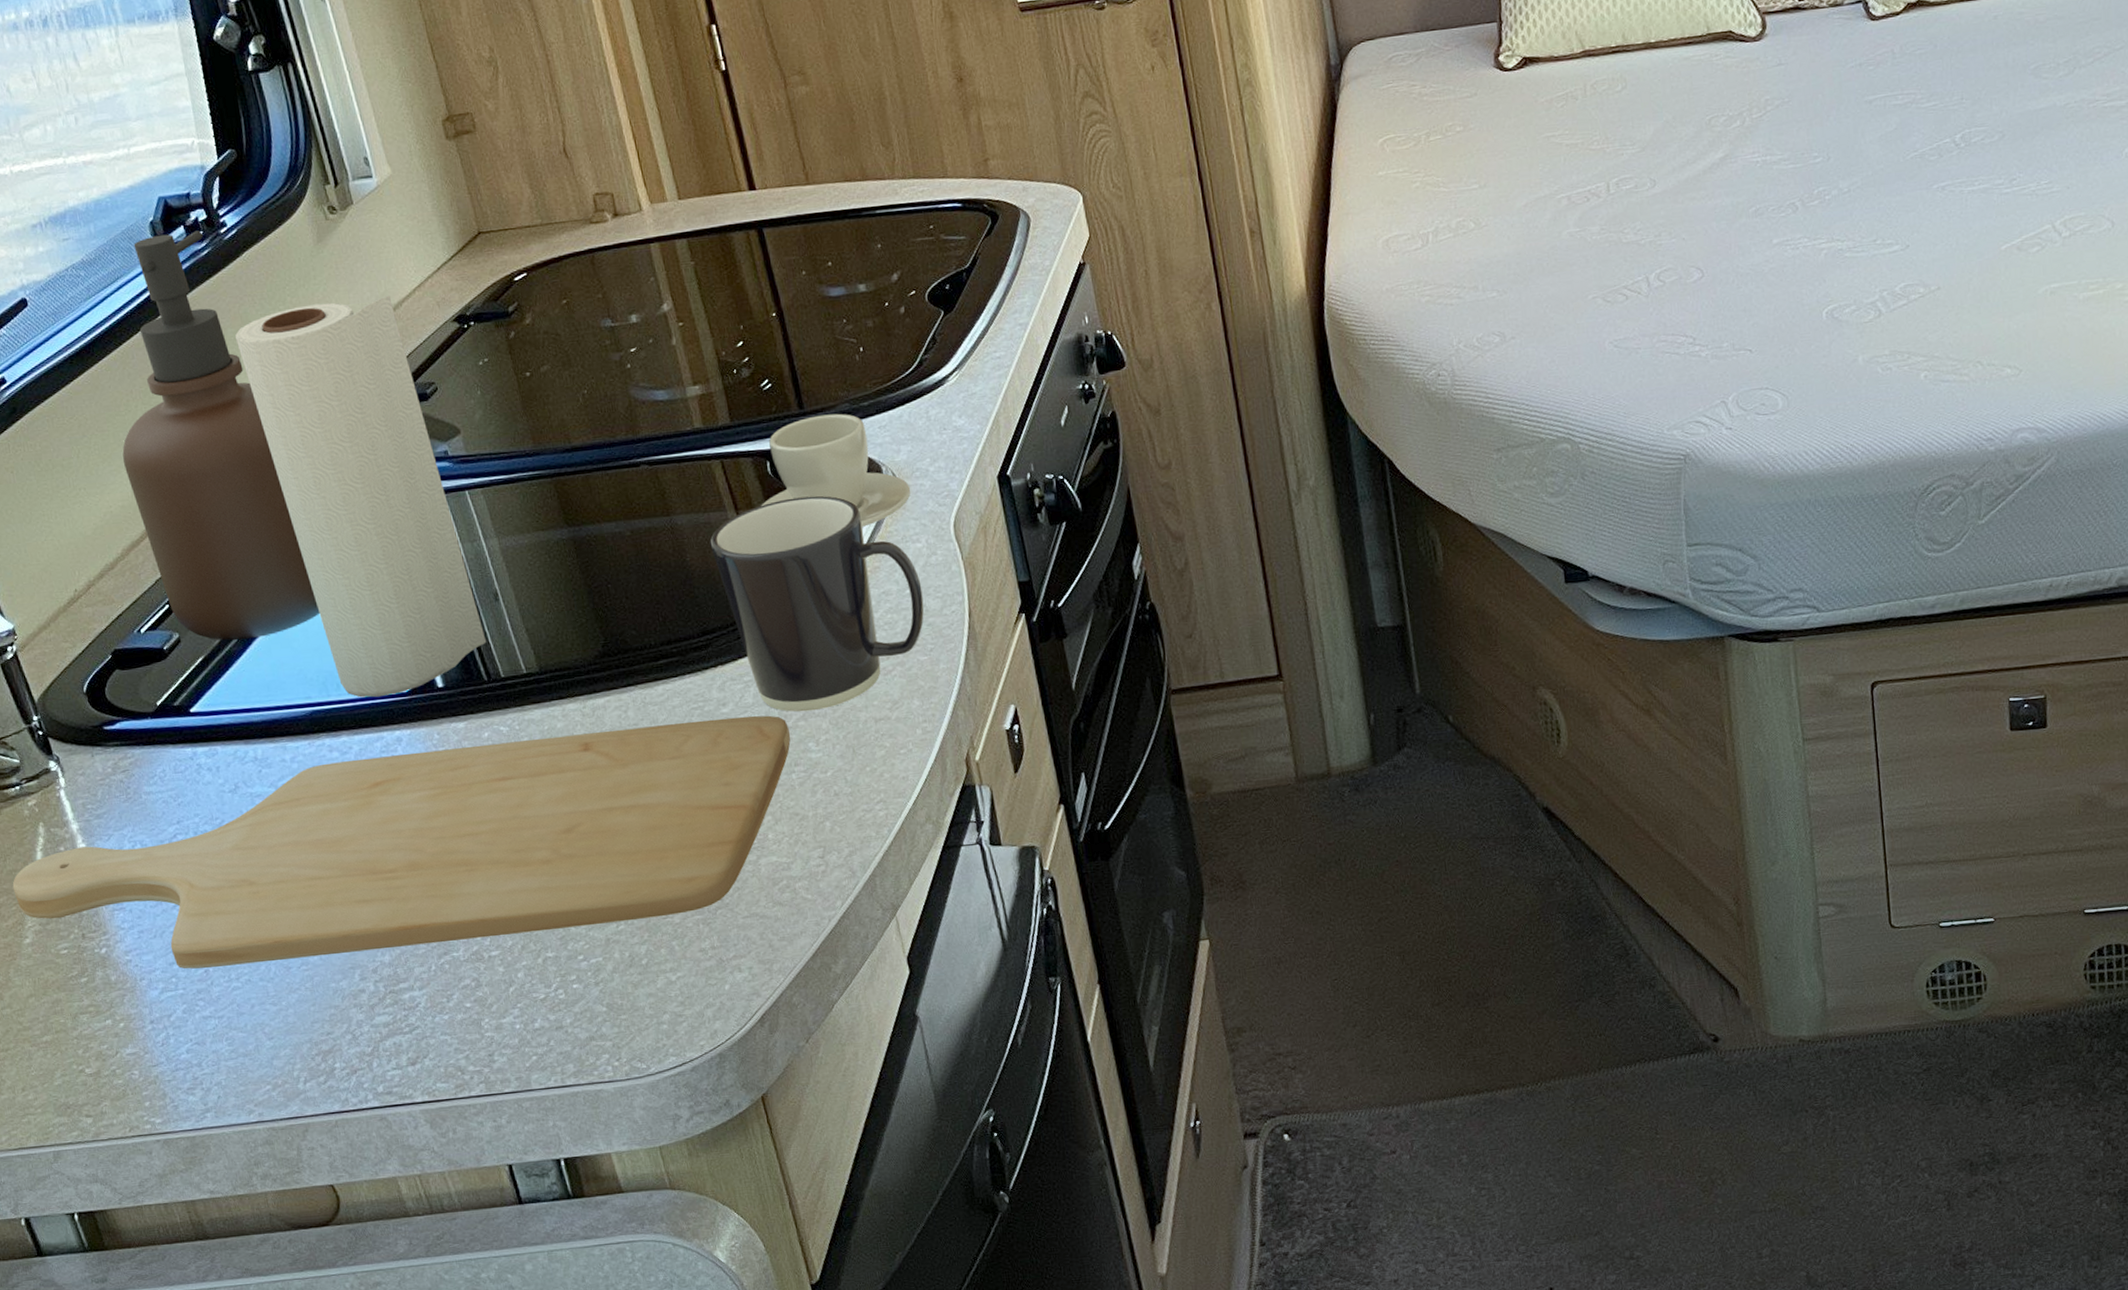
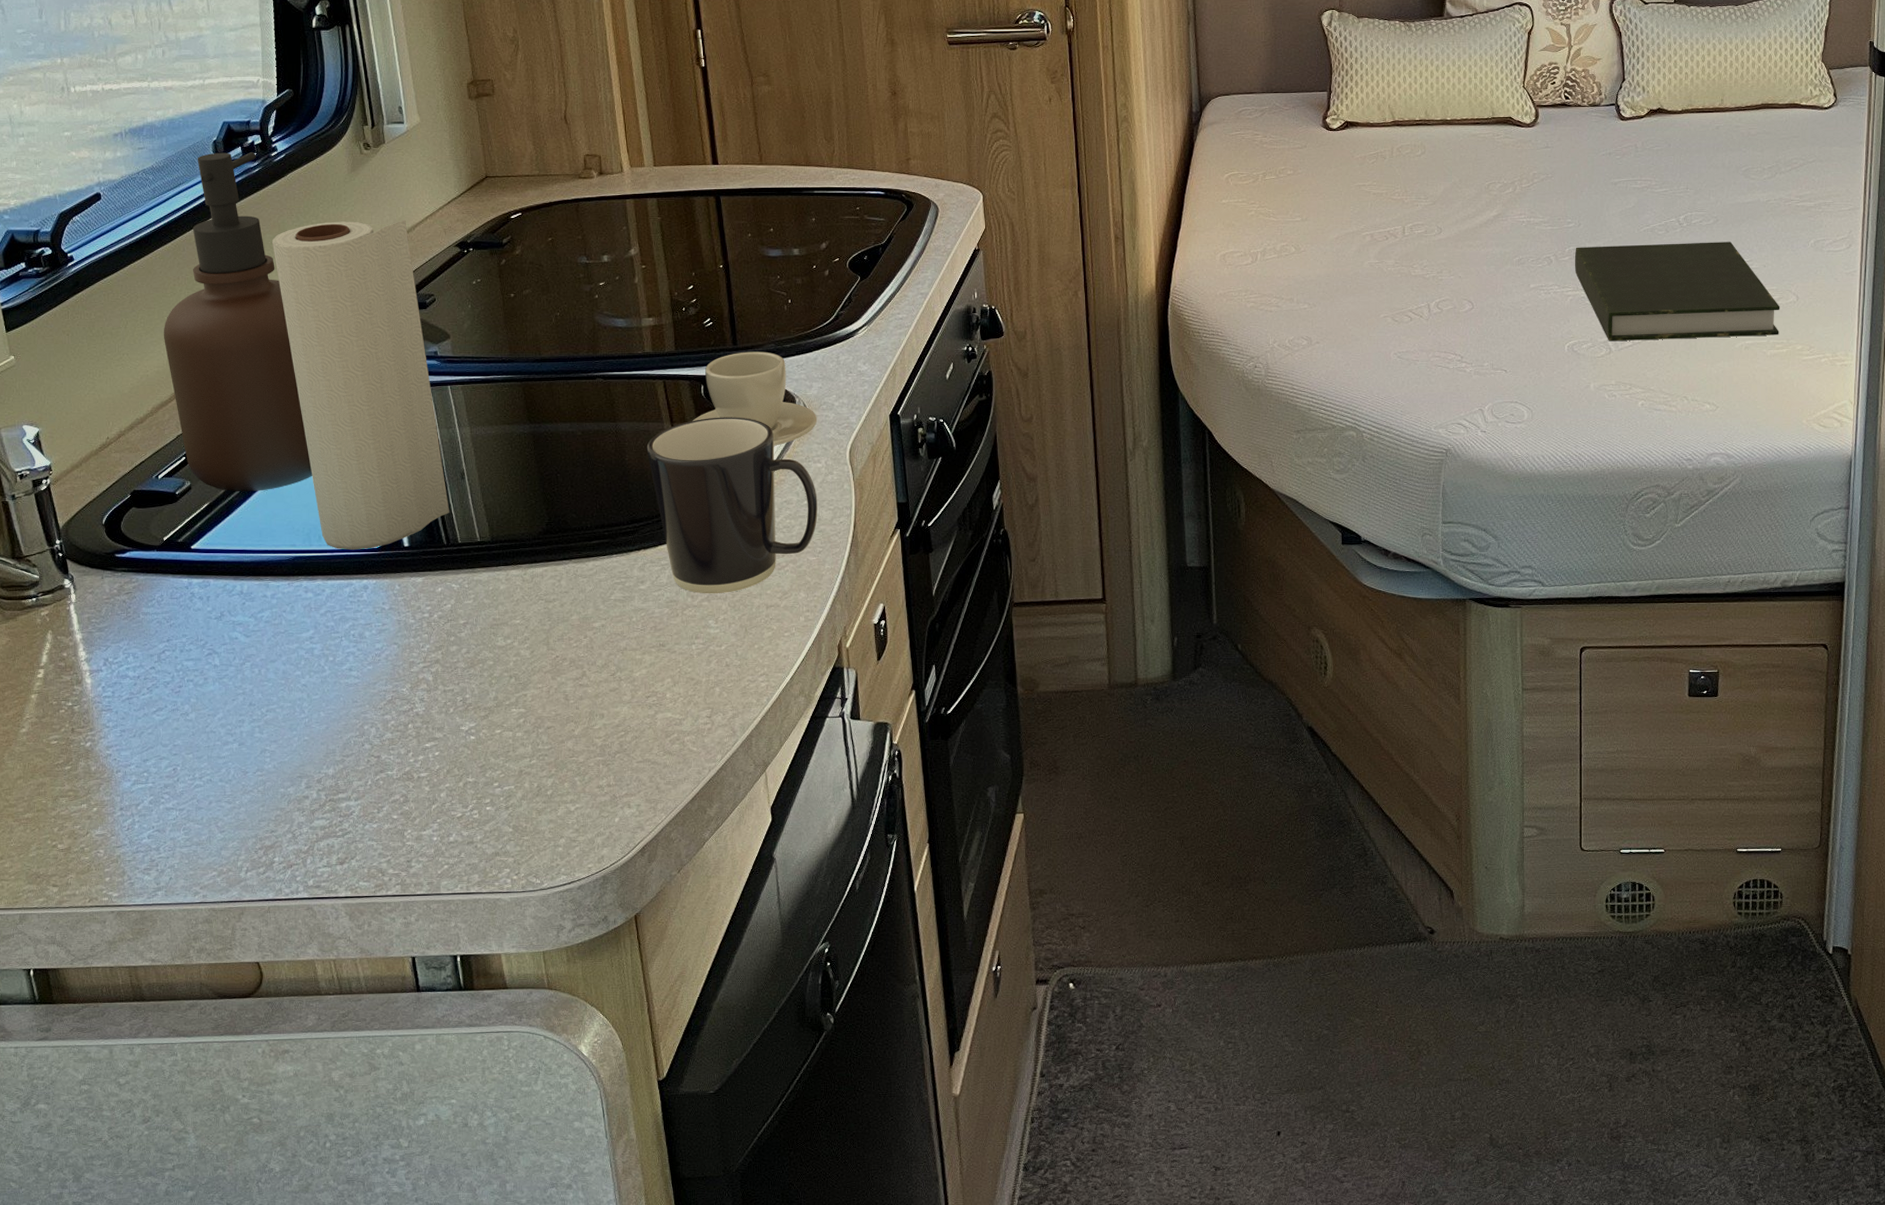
chopping board: present [12,715,791,969] -> none [17,593,695,766]
book: none [1826,161,2093,302] -> present [1574,242,1780,342]

